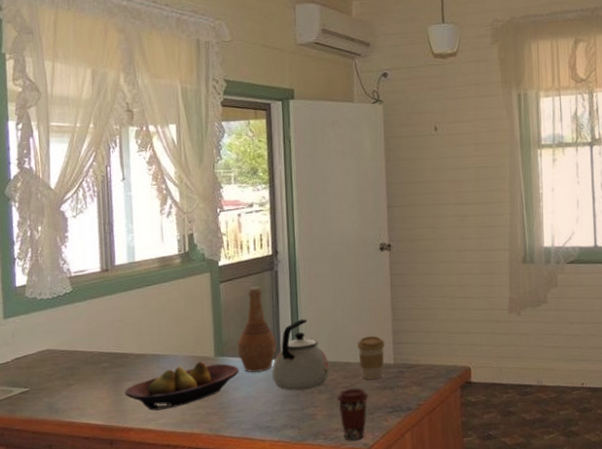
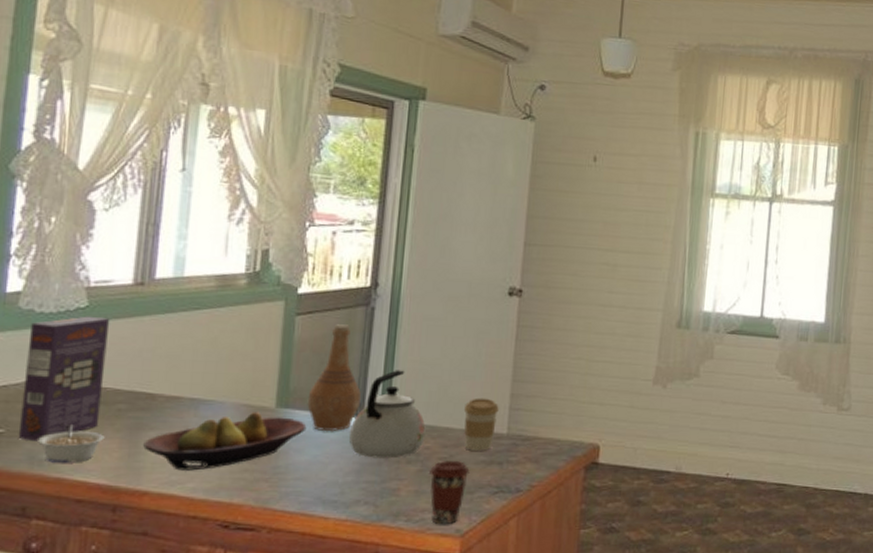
cereal box: none [36,298,92,396] -> present [18,316,111,442]
legume: none [52,381,97,411] -> present [38,425,105,463]

